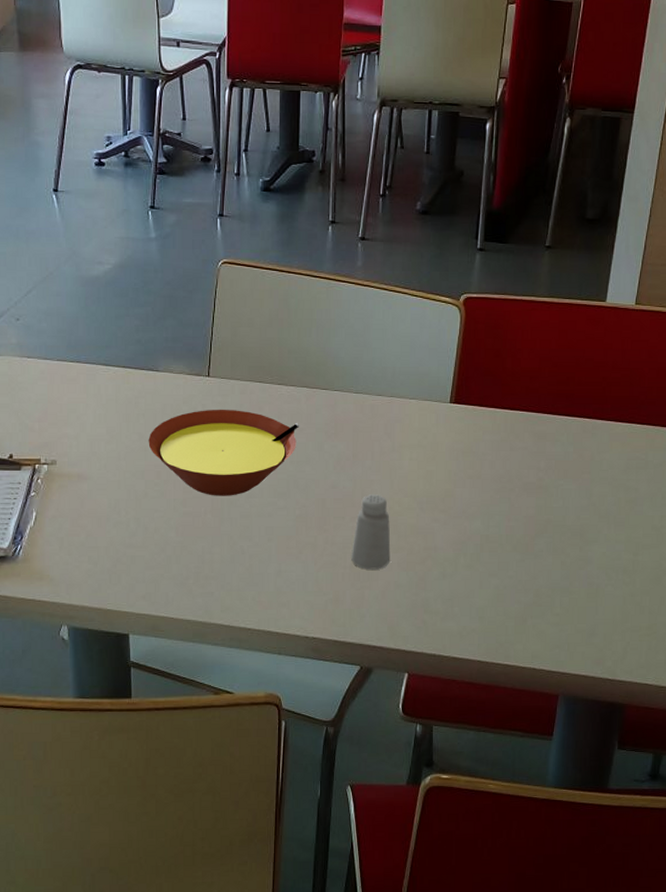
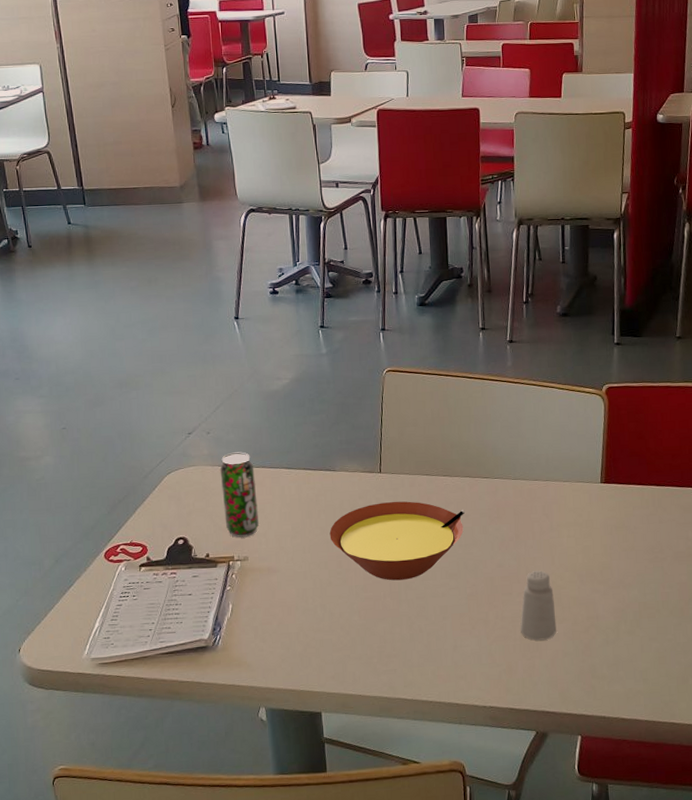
beverage can: none [29,343,70,438] -> present [220,452,259,537]

